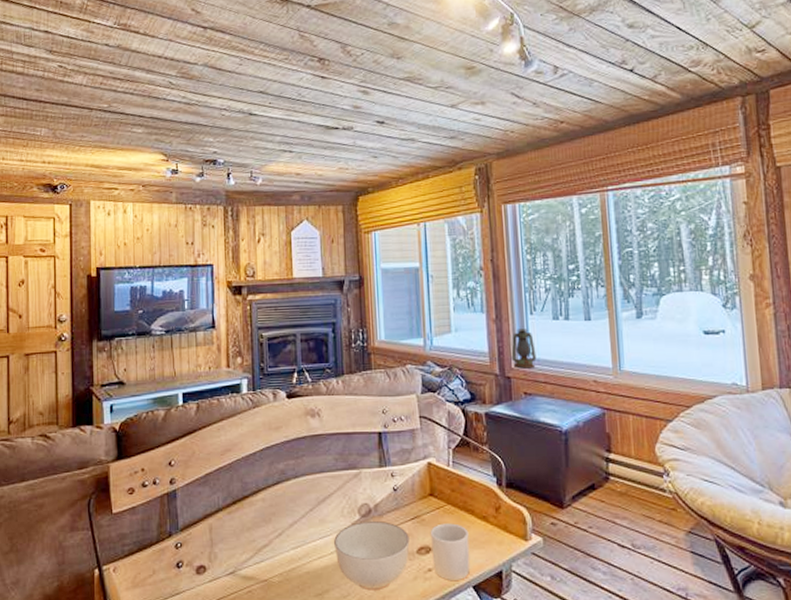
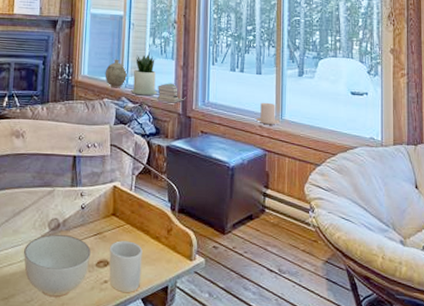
decorative vase: none [404,318,432,352] -> present [105,59,128,88]
planter: none [437,310,468,358] -> present [131,55,157,96]
books: none [468,340,503,363] -> present [157,83,186,103]
lantern: present [511,327,537,369] -> none [193,75,214,111]
candle: none [588,352,618,379] -> present [255,102,280,125]

